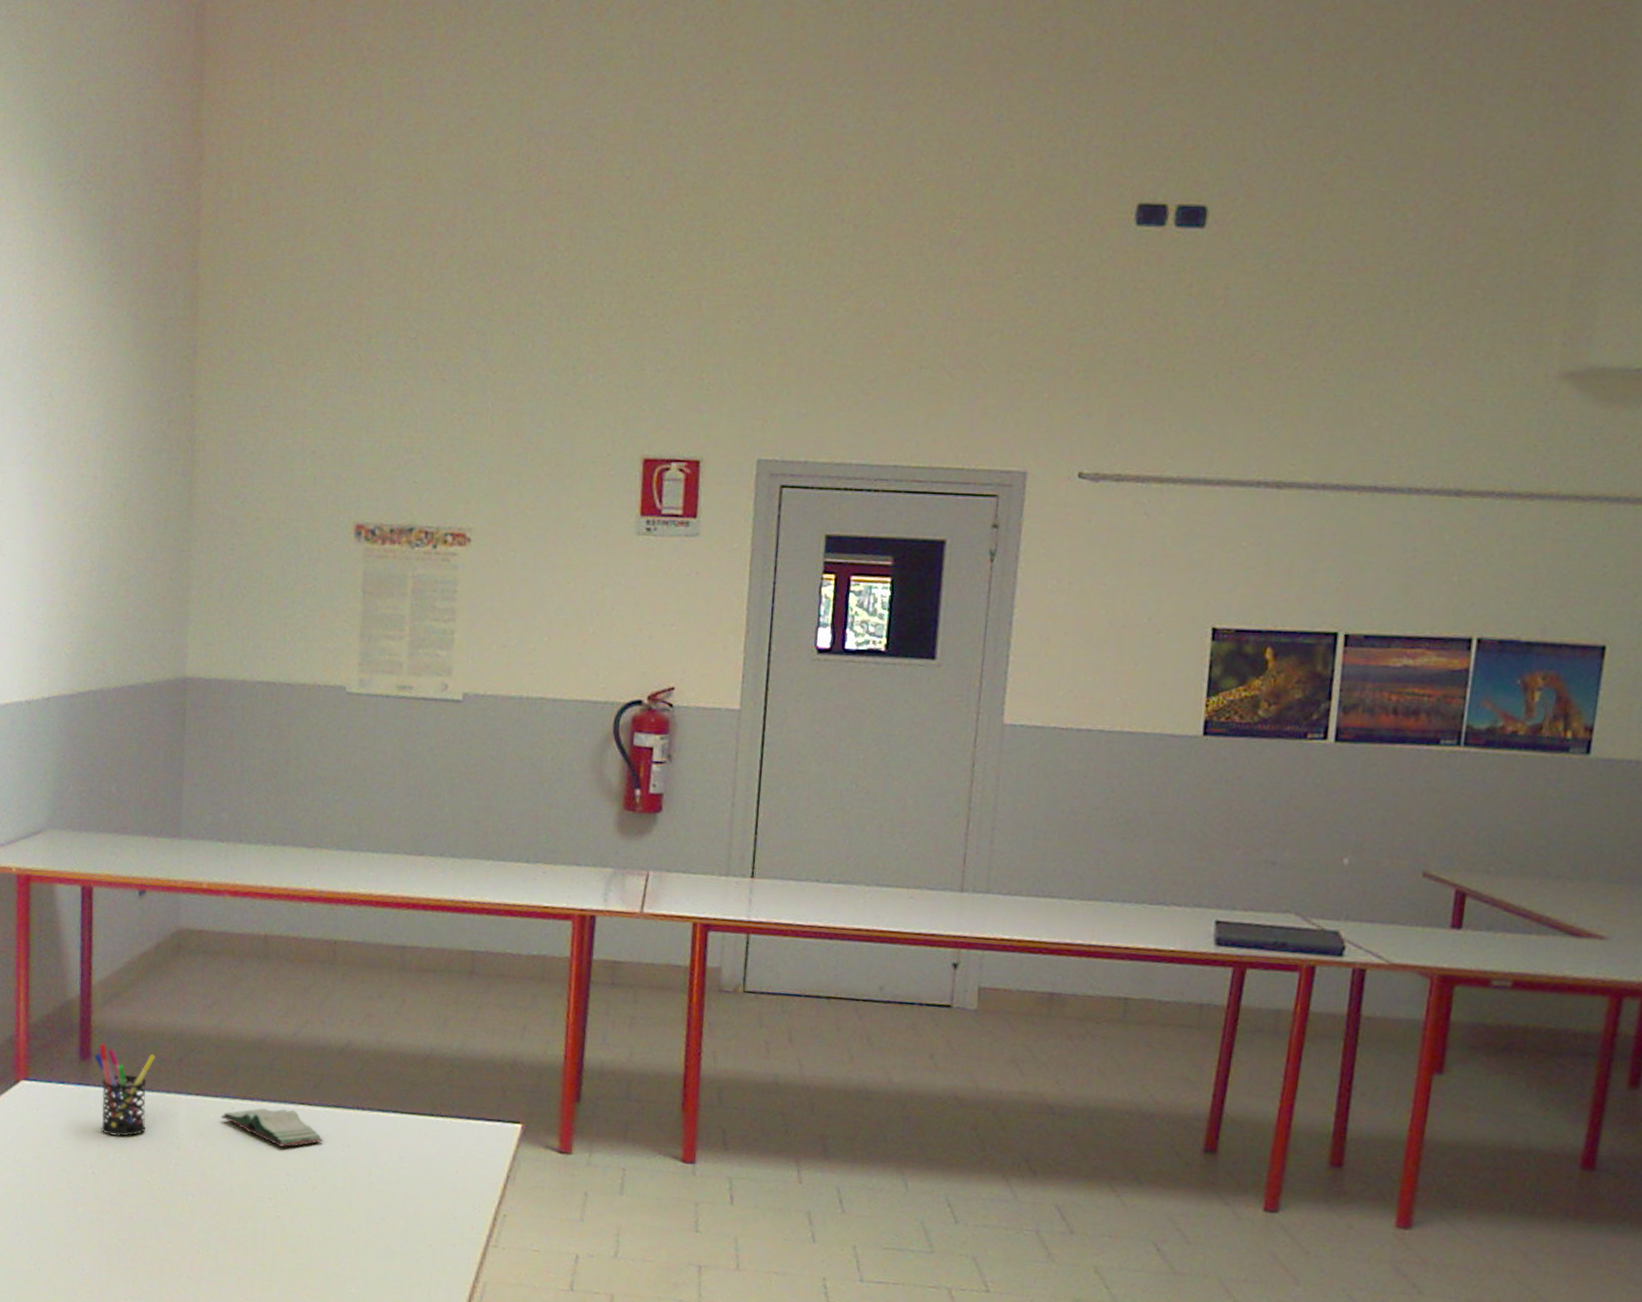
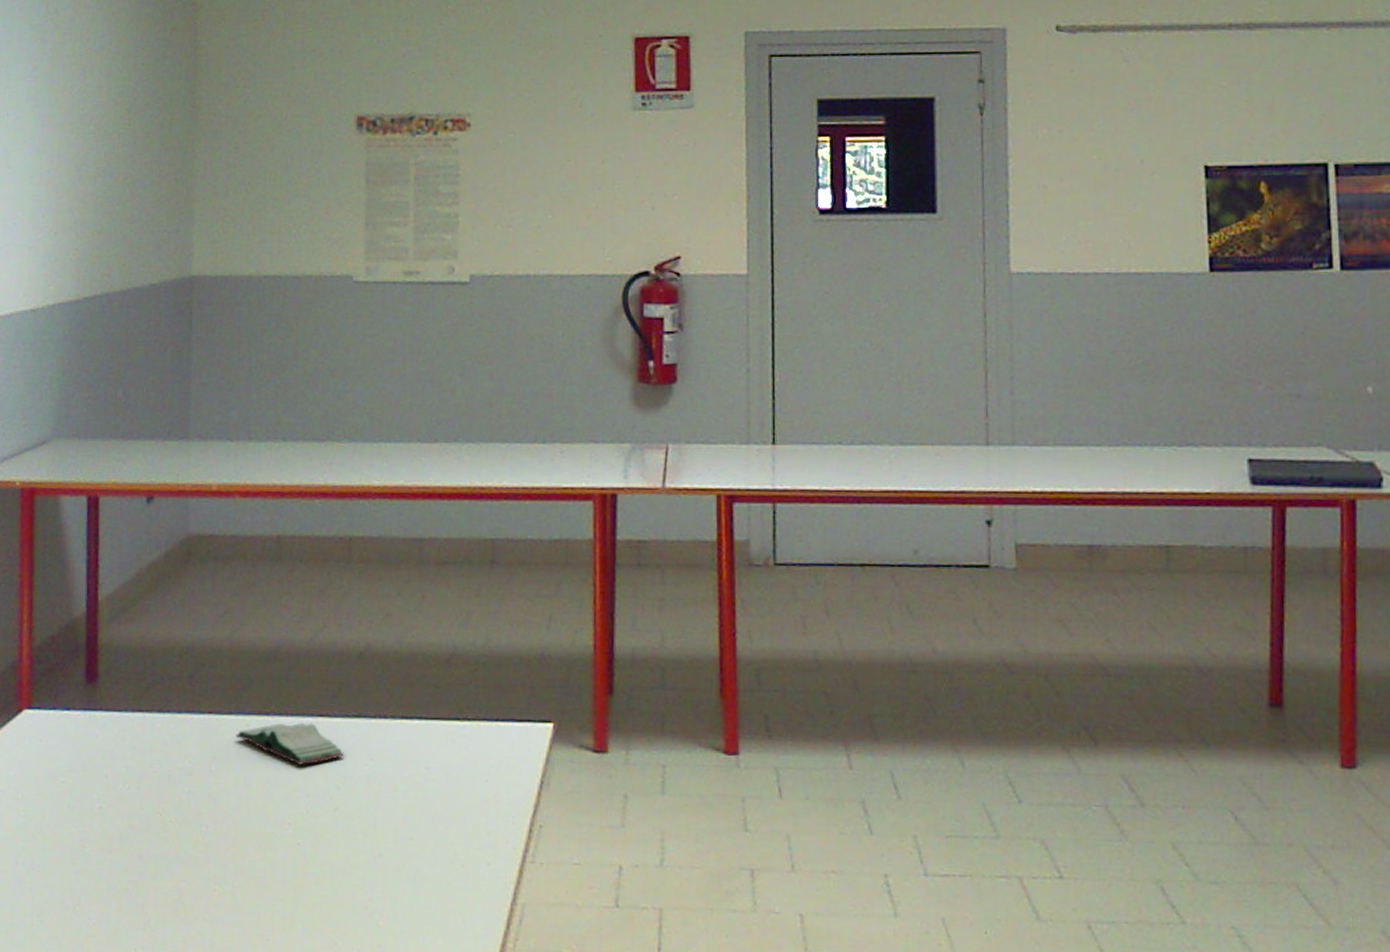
pen holder: present [94,1043,156,1137] -> none [101,663,166,765]

